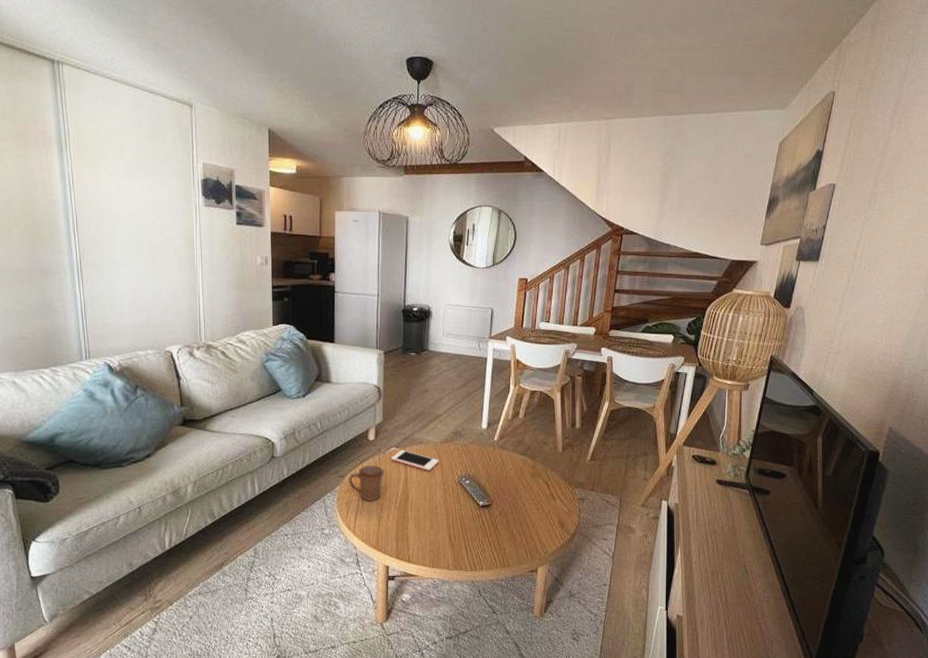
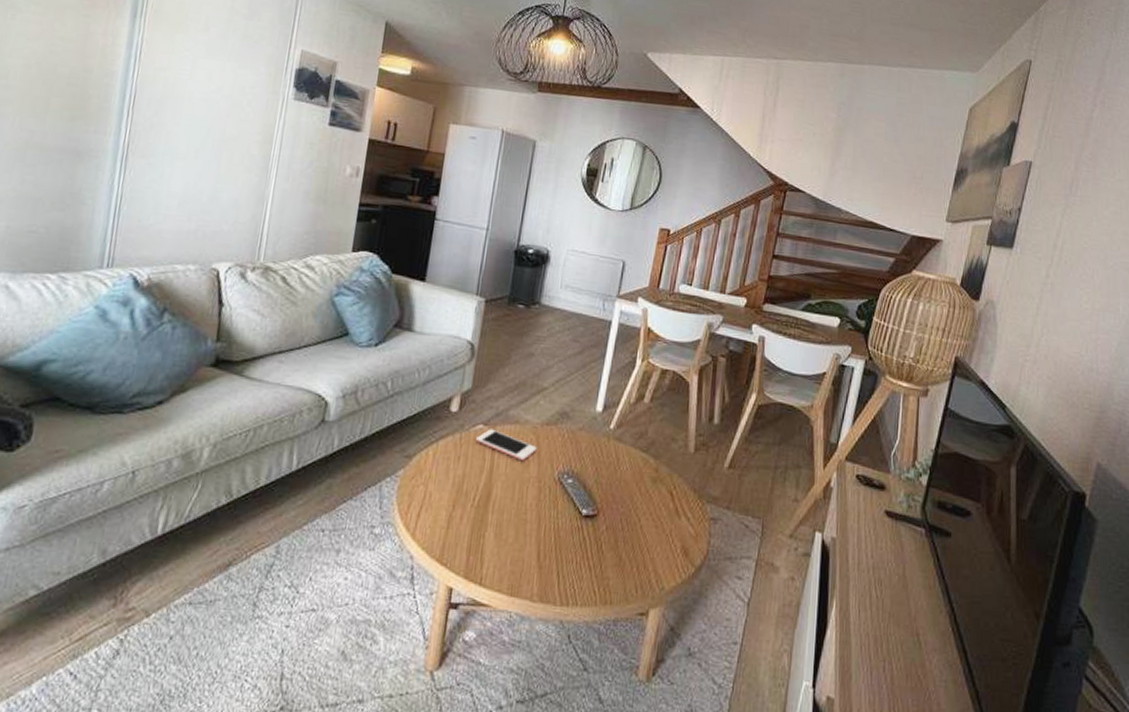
mug: present [349,465,384,502] -> none [416,444,465,495]

